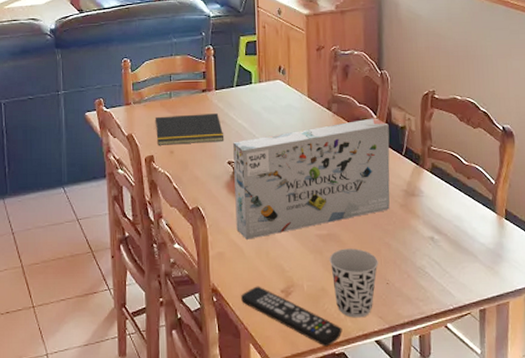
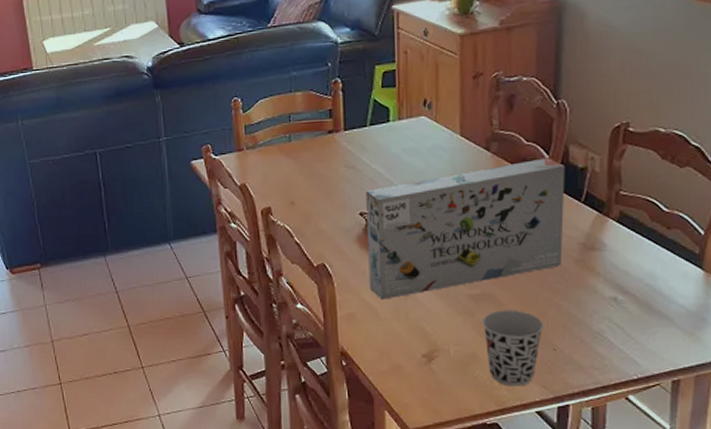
notepad: present [154,113,223,145] -> none [271,158,354,196]
remote control: present [240,286,343,347] -> none [374,350,496,417]

